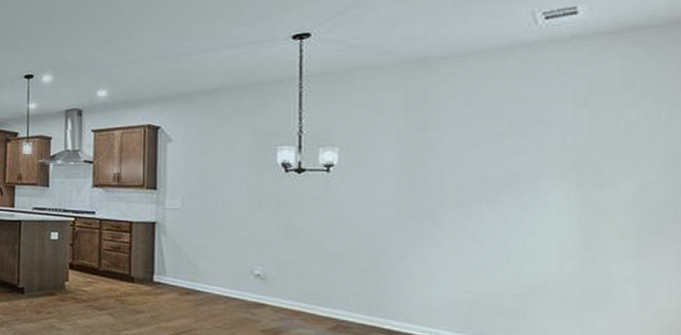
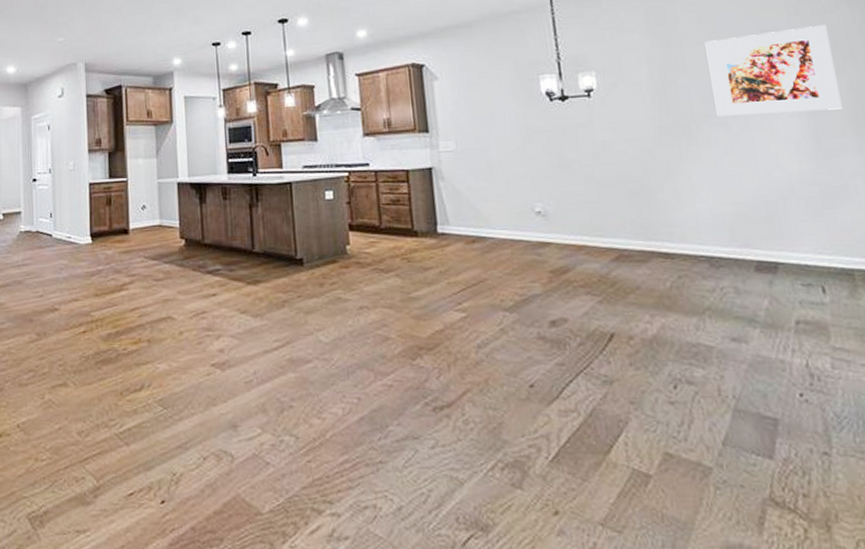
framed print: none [468,120,624,211] -> present [705,24,842,117]

